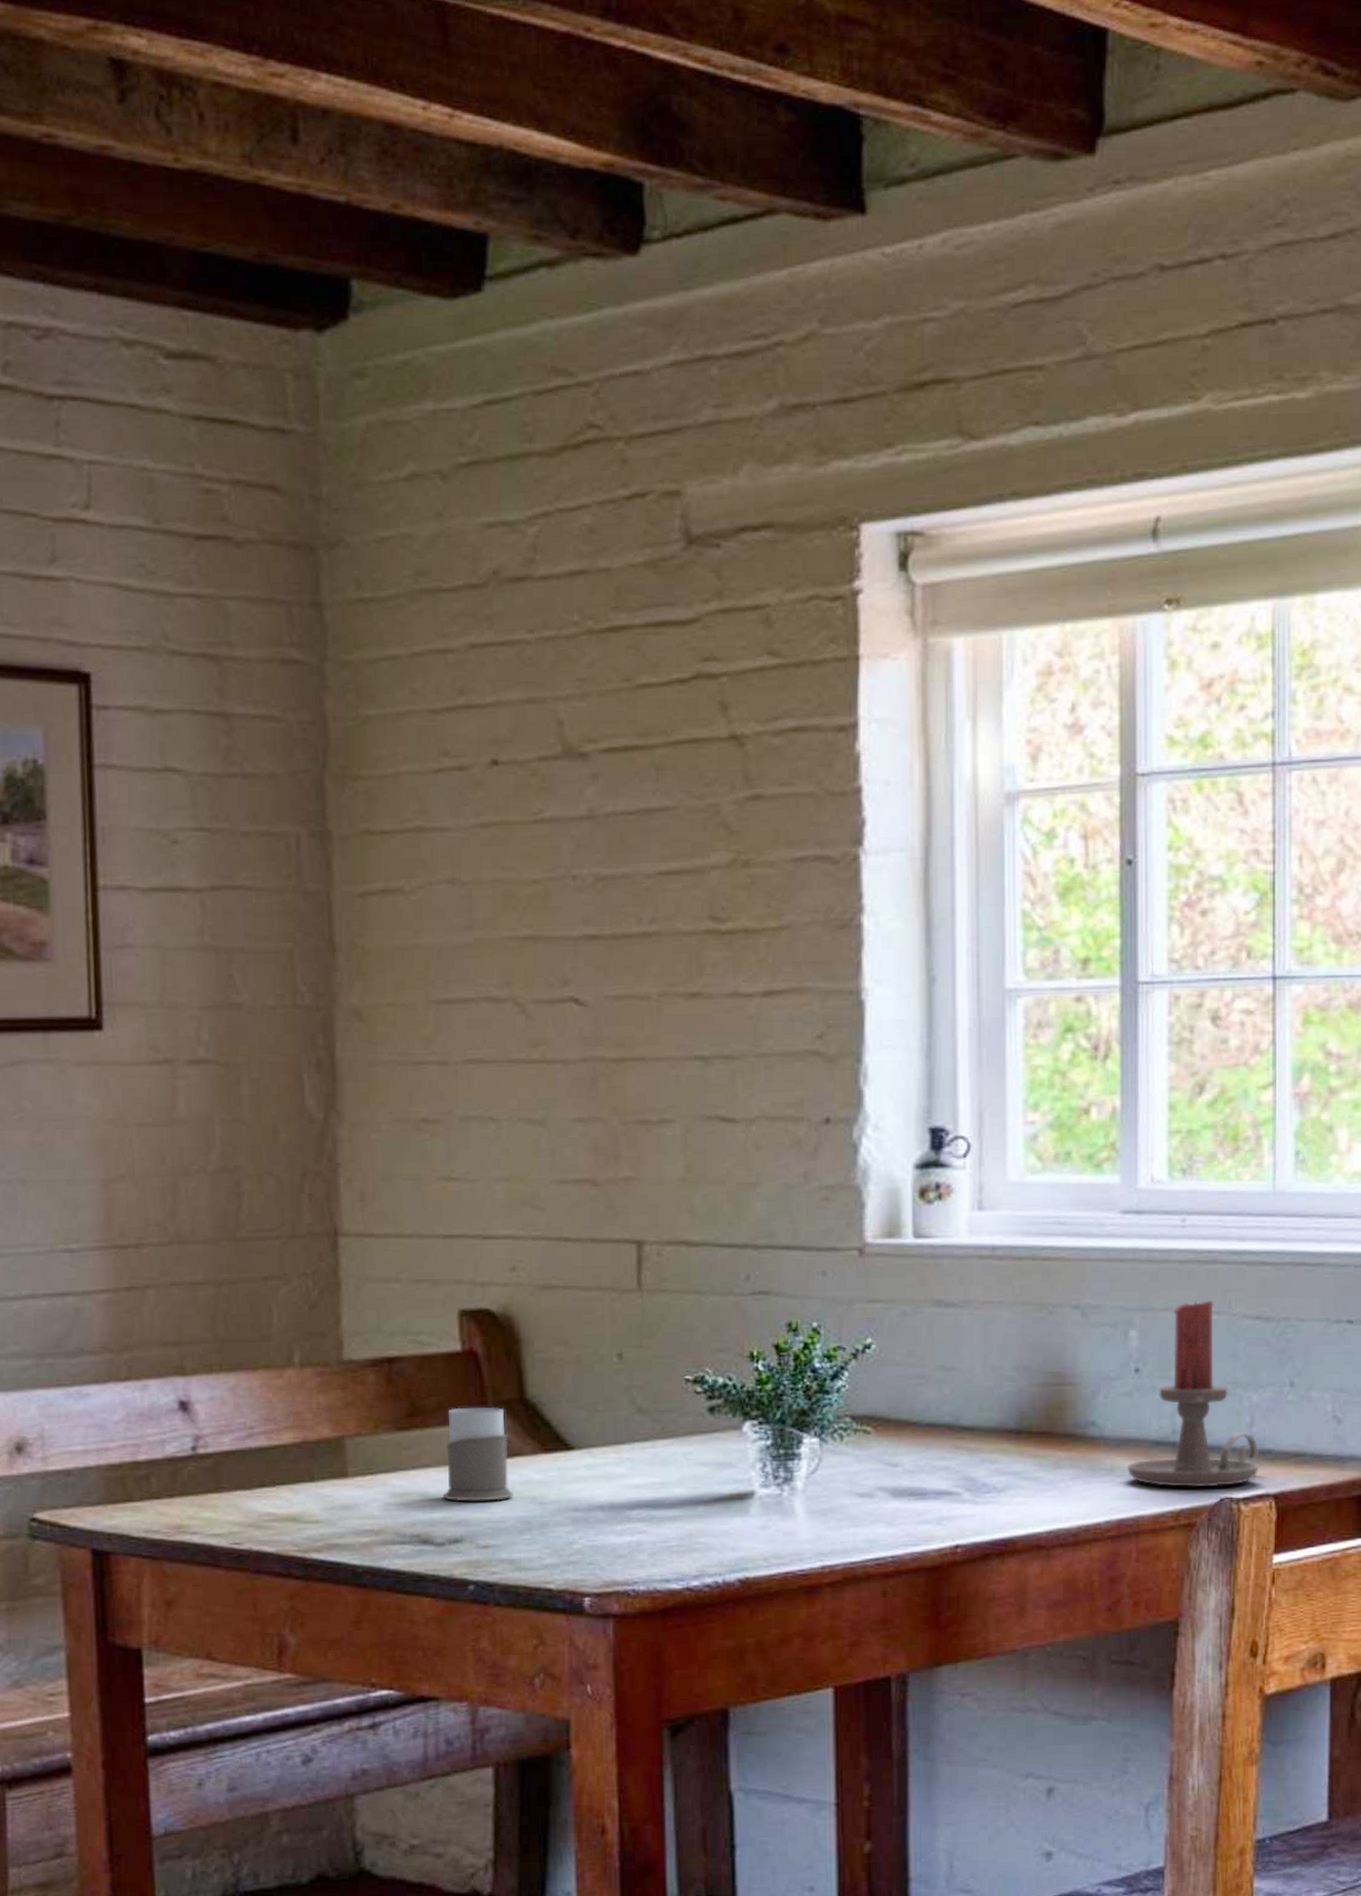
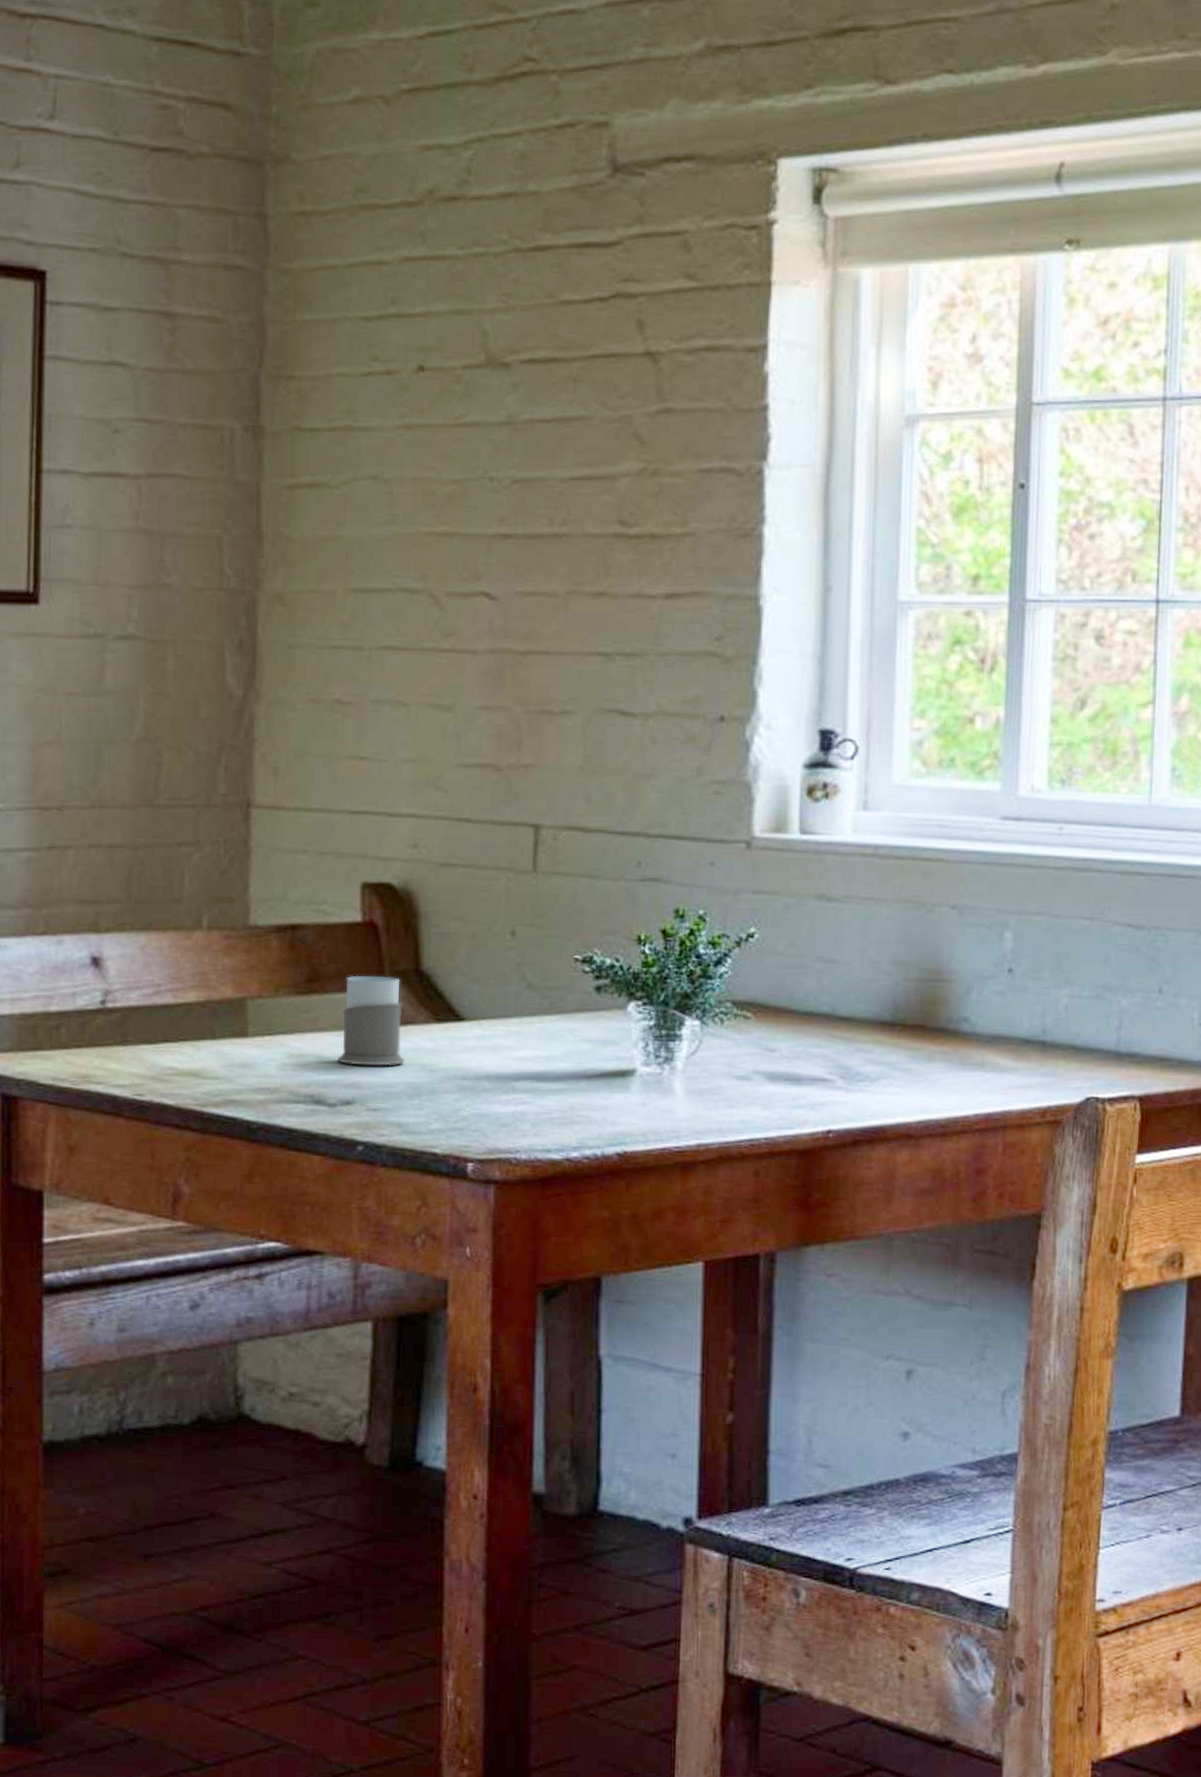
candle holder: present [1128,1300,1259,1488] -> none [997,905,1126,1086]

